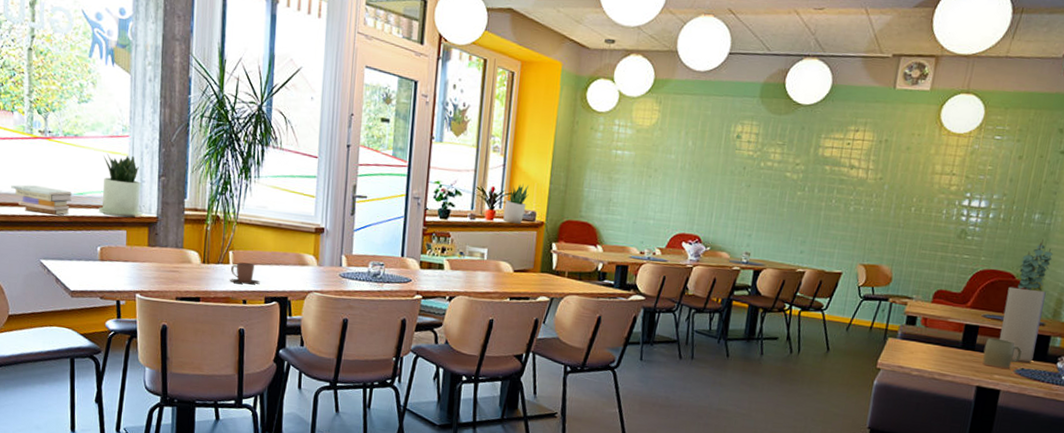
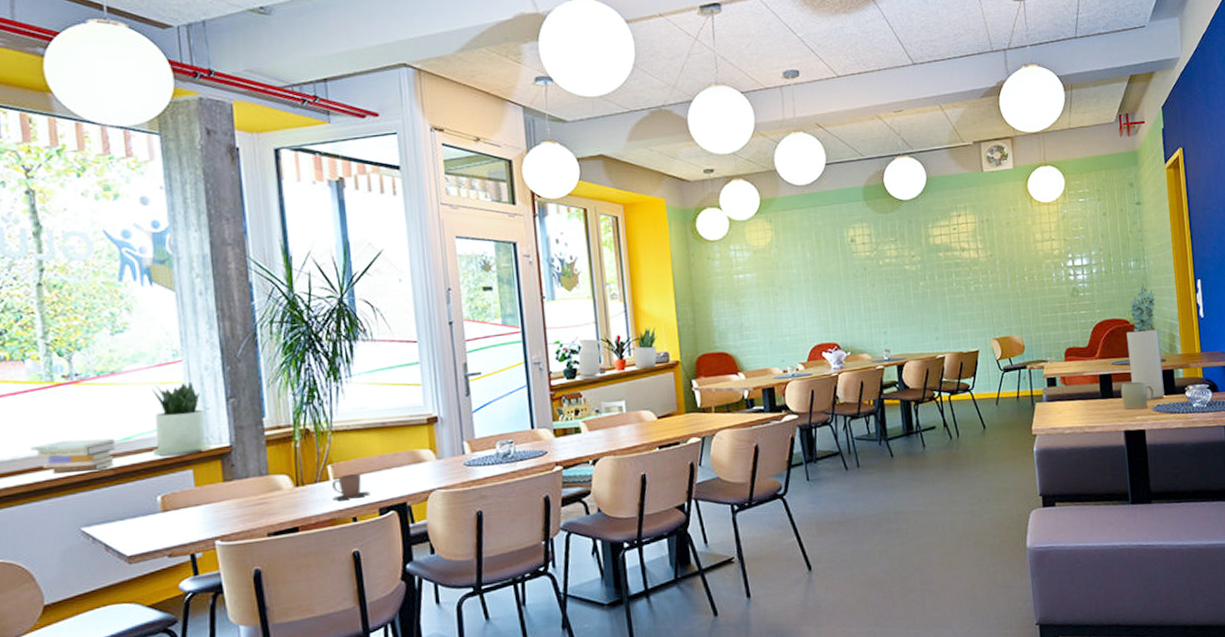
water jug: none [450,184,479,224] -> present [578,339,605,380]

